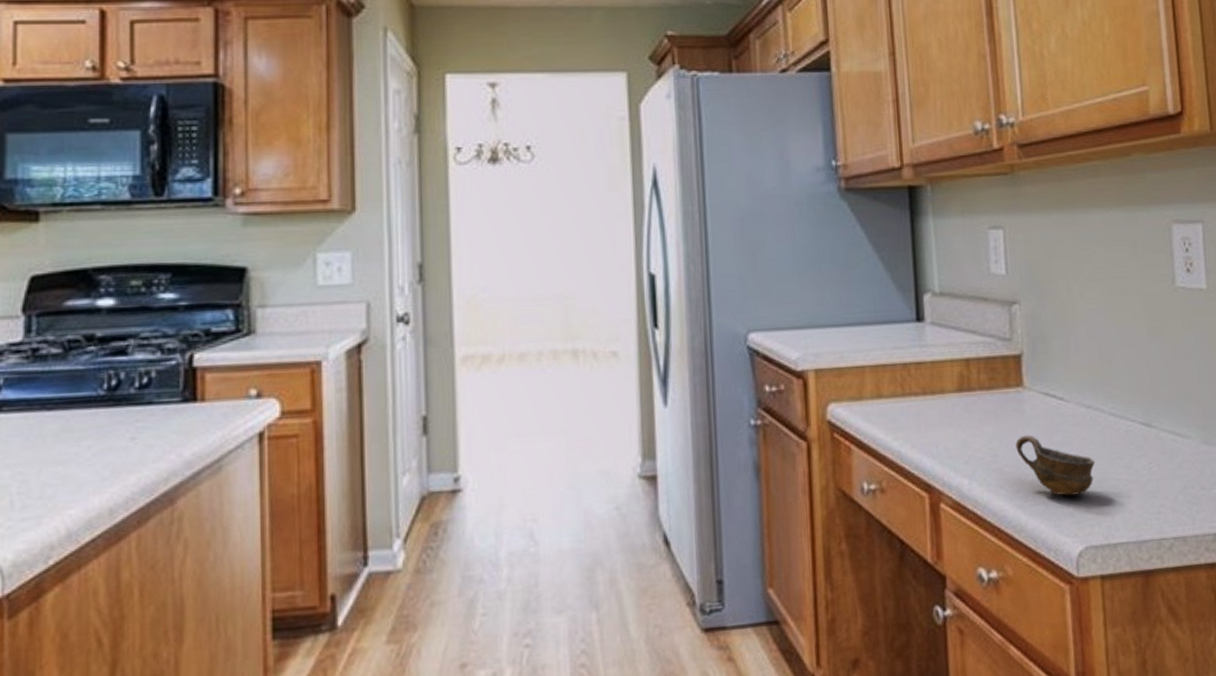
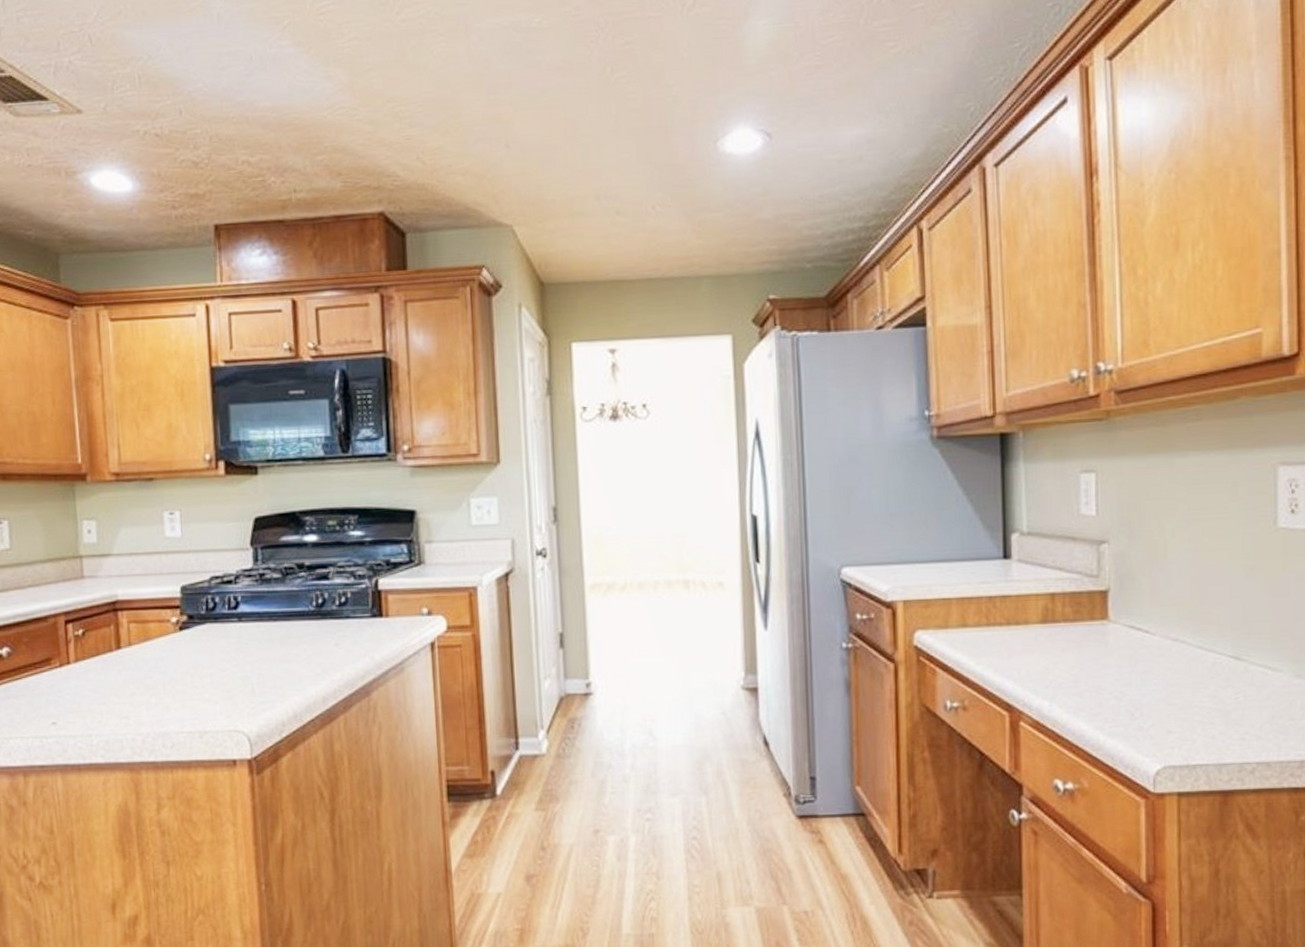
cup: present [1016,435,1095,496] -> none [1098,664,1179,720]

